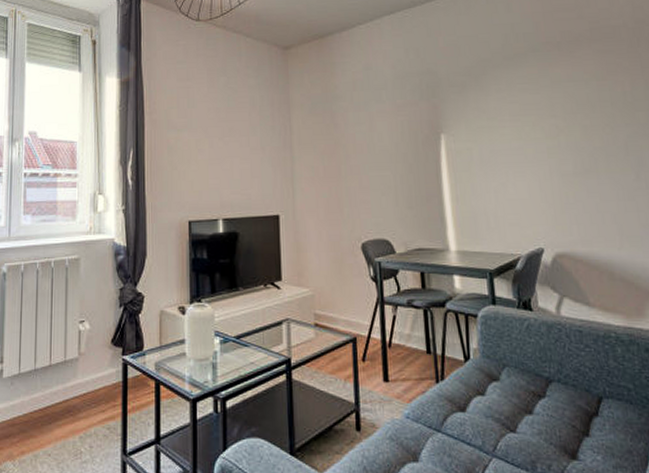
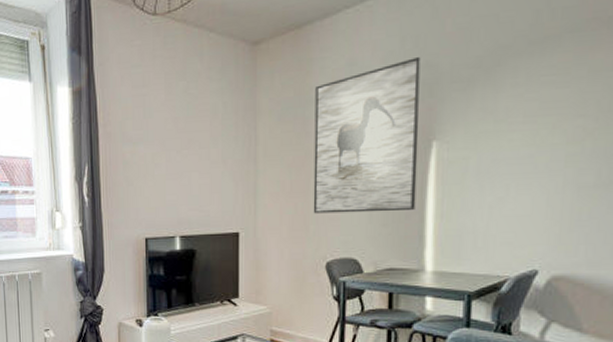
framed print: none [339,64,434,197] -> present [313,56,421,214]

